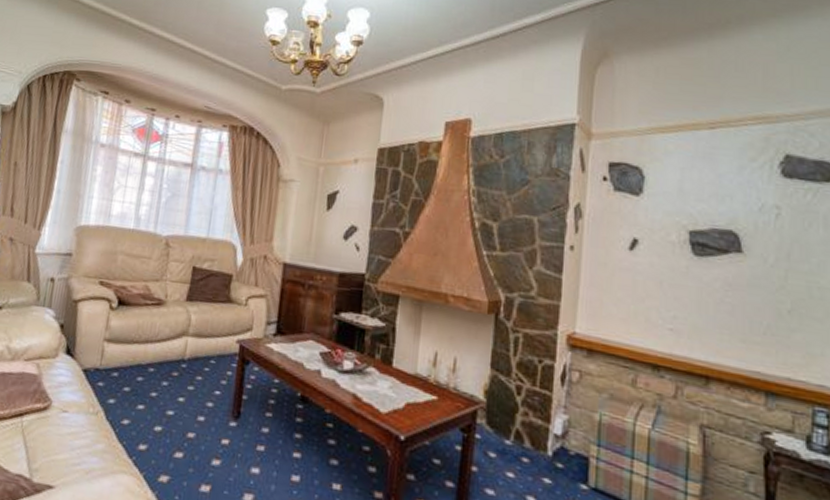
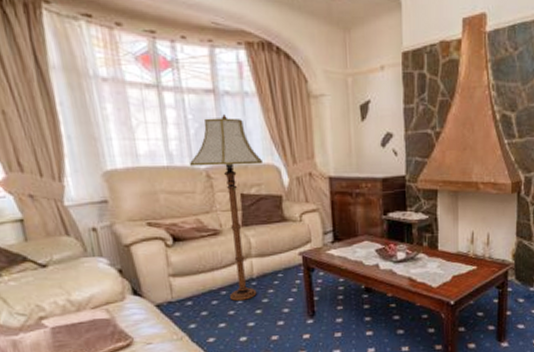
floor lamp: none [152,186,222,383] -> present [189,113,264,301]

